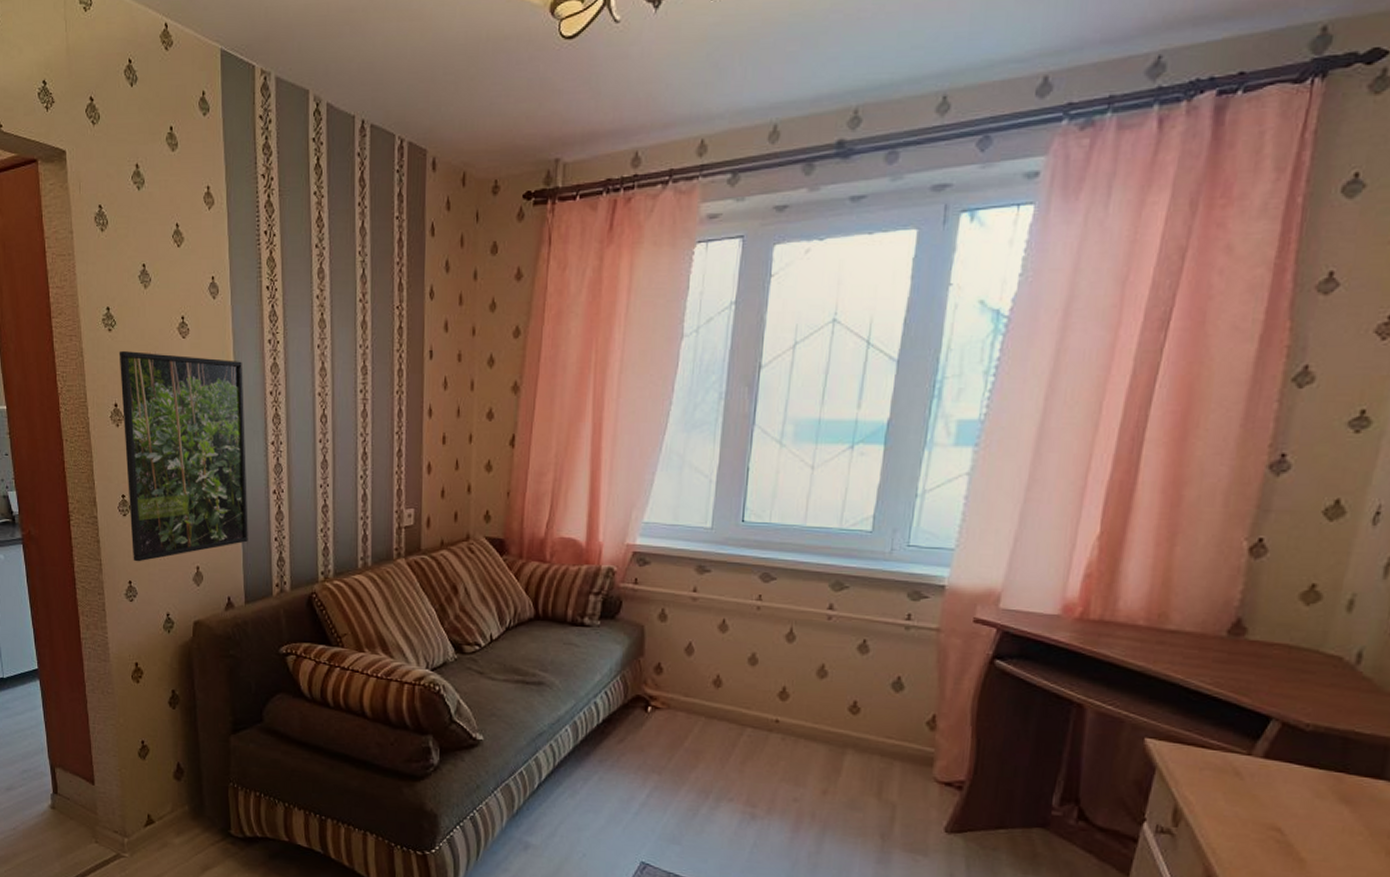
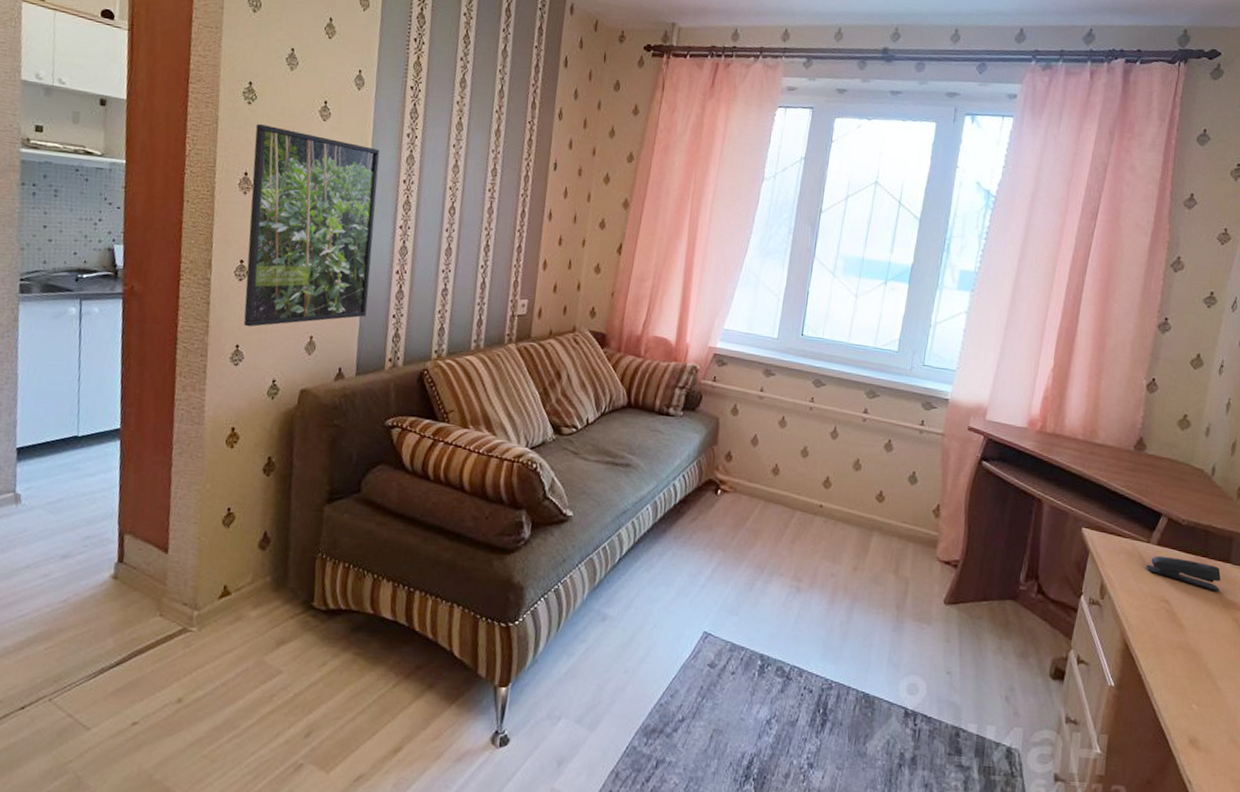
stapler: none [1245,772,1369,818] -> present [1146,556,1221,592]

